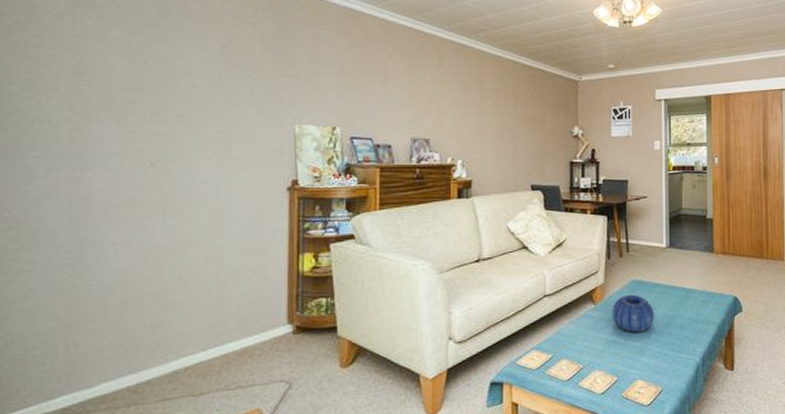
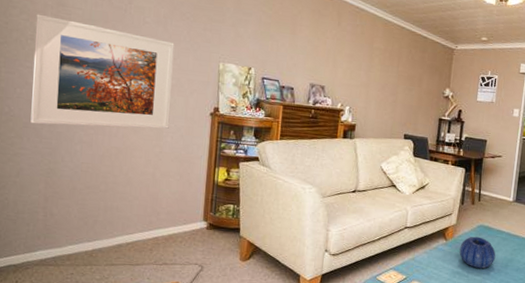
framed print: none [41,88,235,229] -> present [30,13,175,129]

